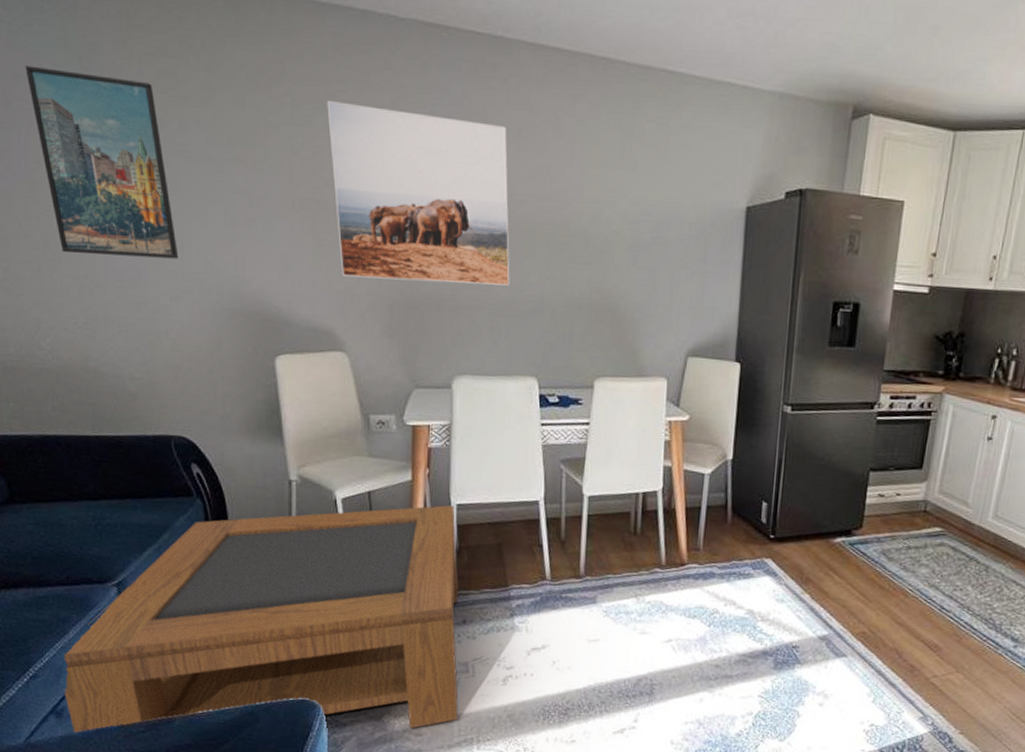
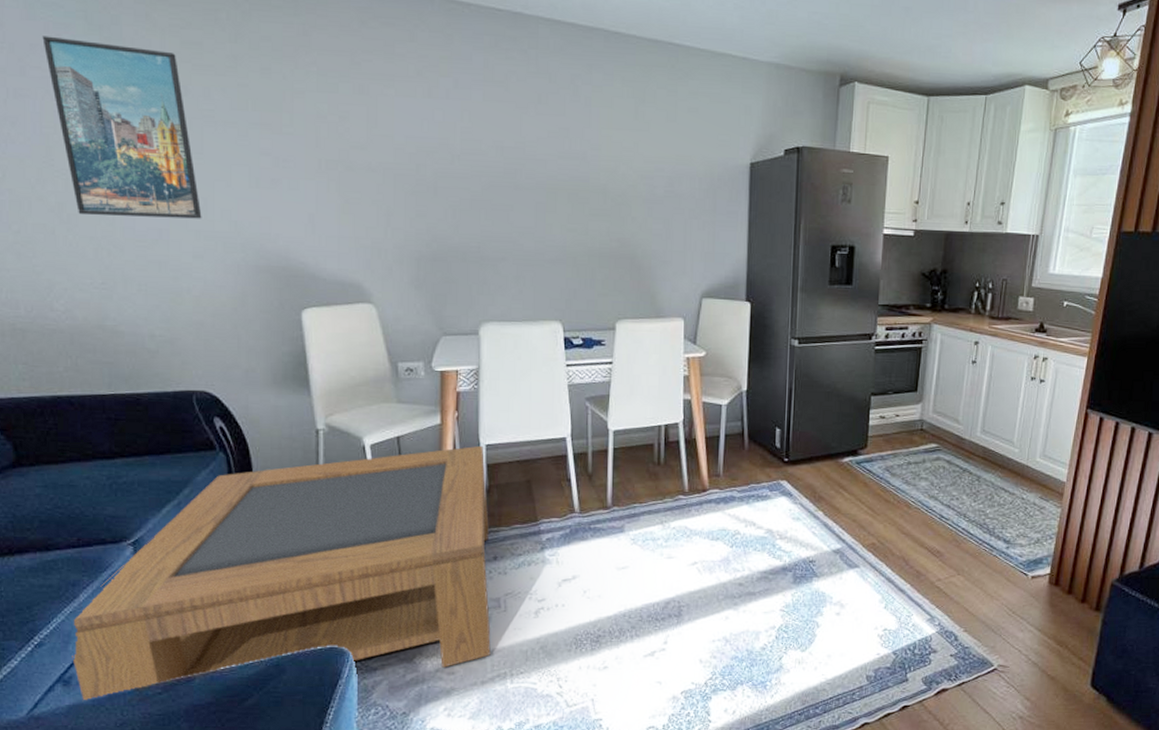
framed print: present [327,101,510,286] -> none [353,70,533,238]

